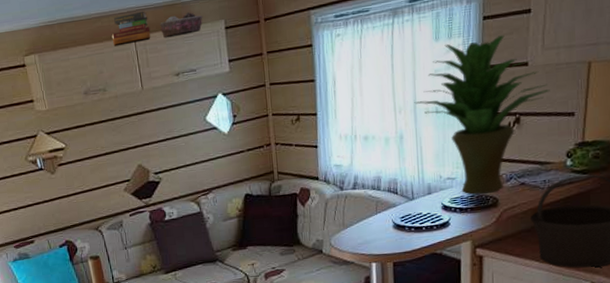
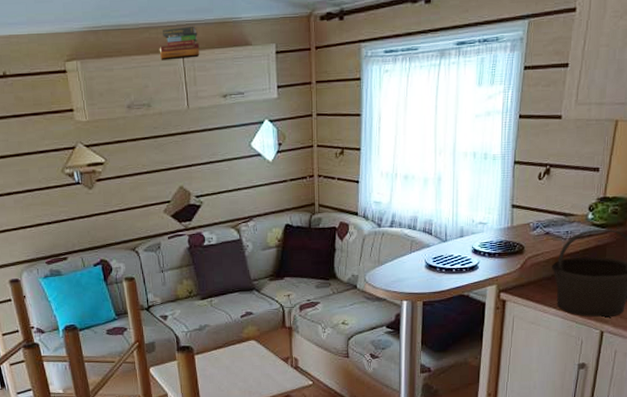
decorative basket: present [160,12,203,39] -> none [210,32,254,57]
potted plant: present [414,34,550,195] -> none [454,85,579,241]

